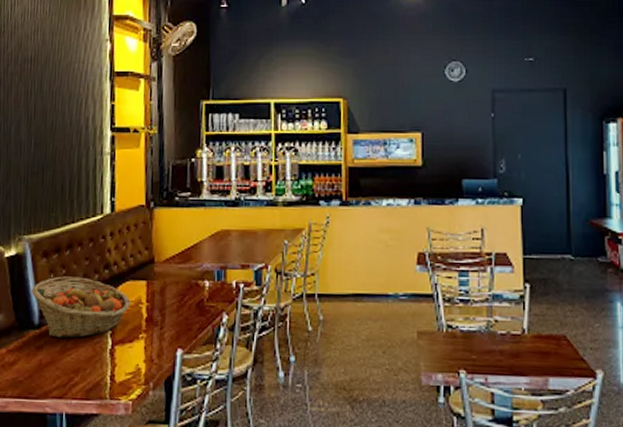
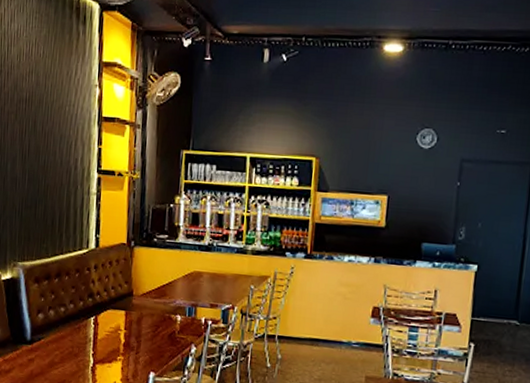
fruit basket: present [31,276,131,339] -> none [24,300,111,355]

